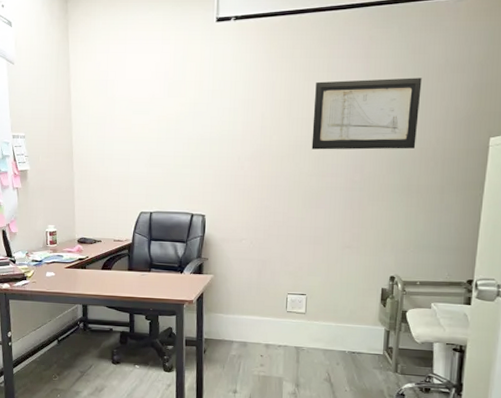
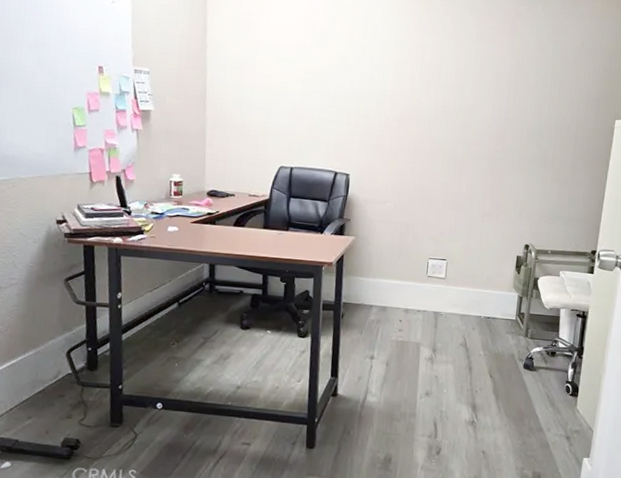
wall art: present [311,78,422,150] -> none [458,50,561,124]

